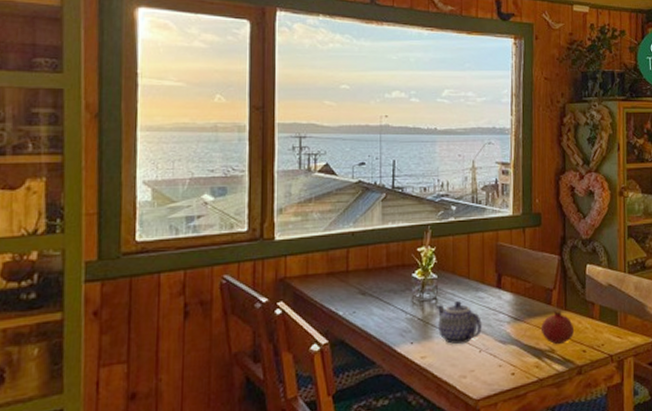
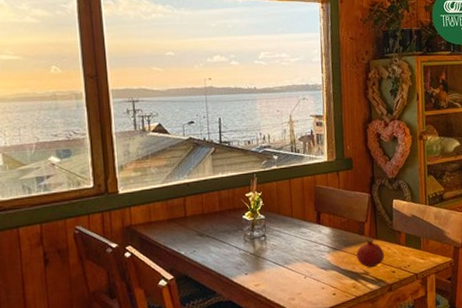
teapot: present [435,301,482,345] -> none [264,237,306,273]

